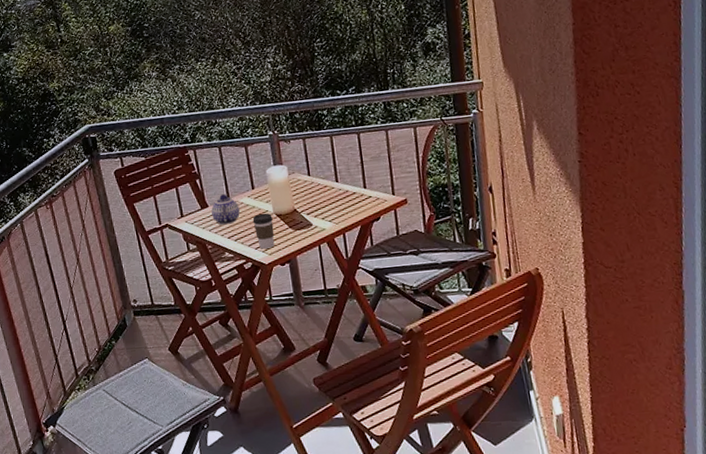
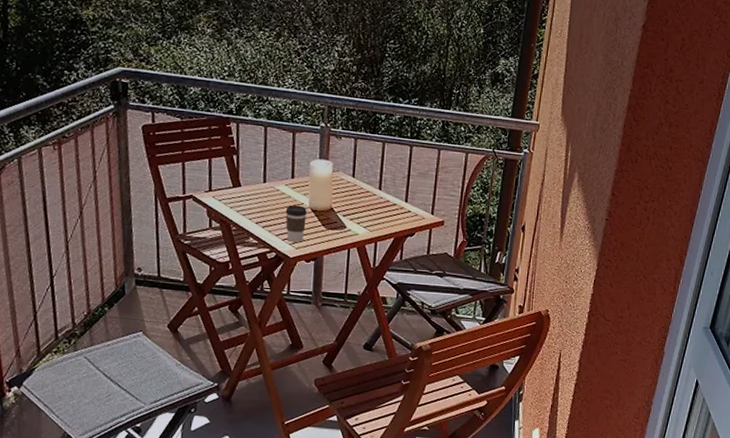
teapot: present [211,194,240,225] -> none [243,177,274,209]

